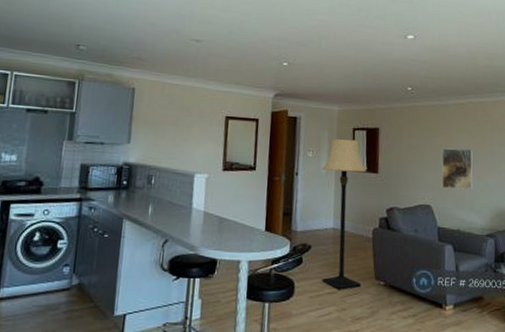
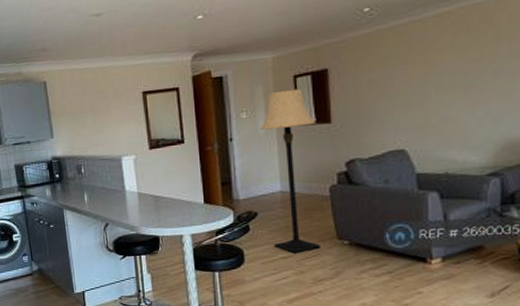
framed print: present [442,148,474,191] -> none [418,70,467,127]

